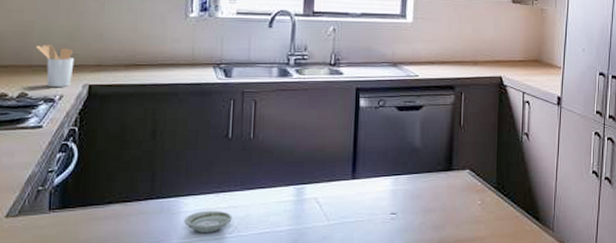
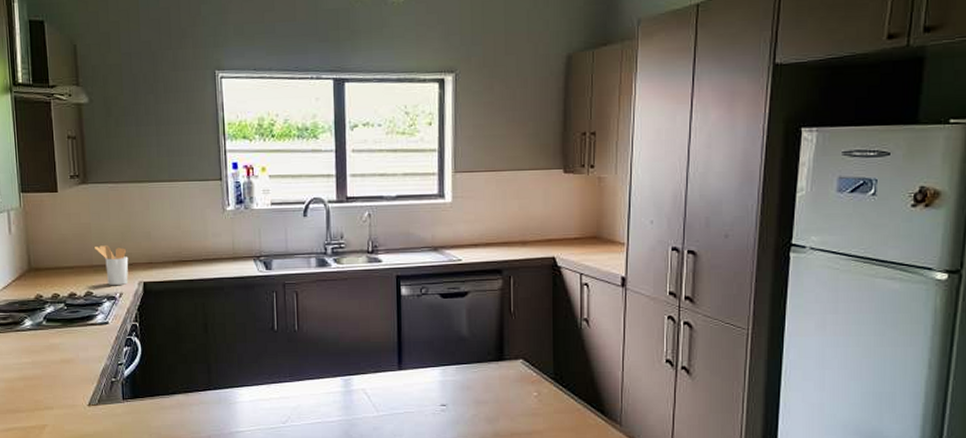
saucer: present [184,210,233,233] -> none [241,400,285,422]

